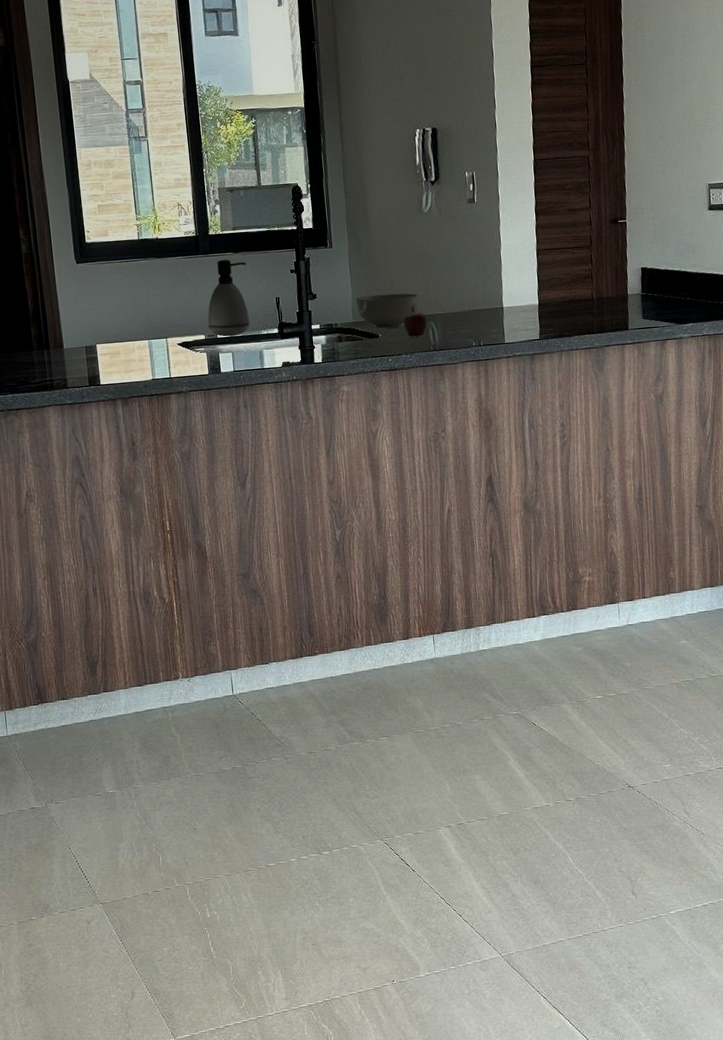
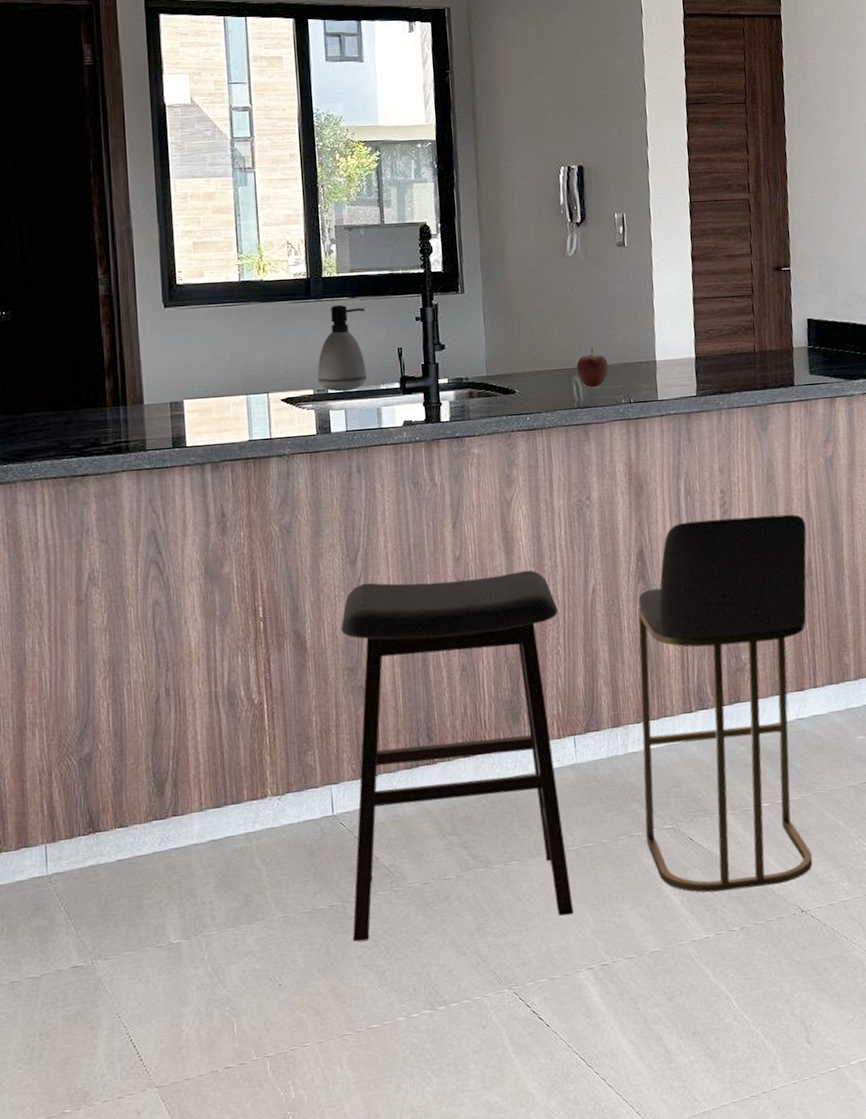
bar stool: none [234,492,434,797] -> present [340,570,574,942]
bowl: present [356,293,419,329] -> none [490,344,562,384]
fruit: present [403,303,427,337] -> none [543,355,570,394]
fruit: none [432,296,461,332] -> present [576,348,609,388]
bar stool: none [487,445,639,769] -> present [638,514,813,893]

